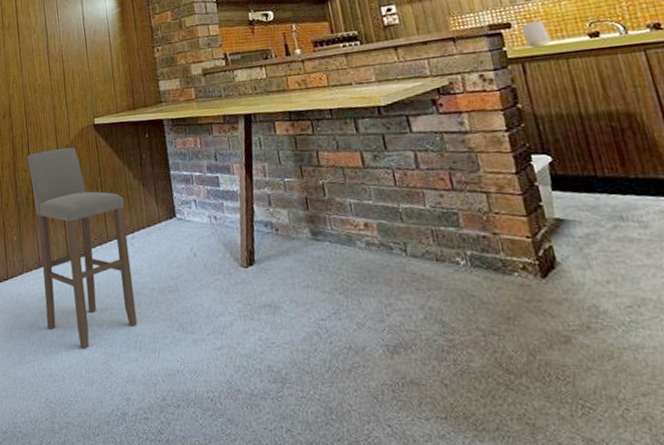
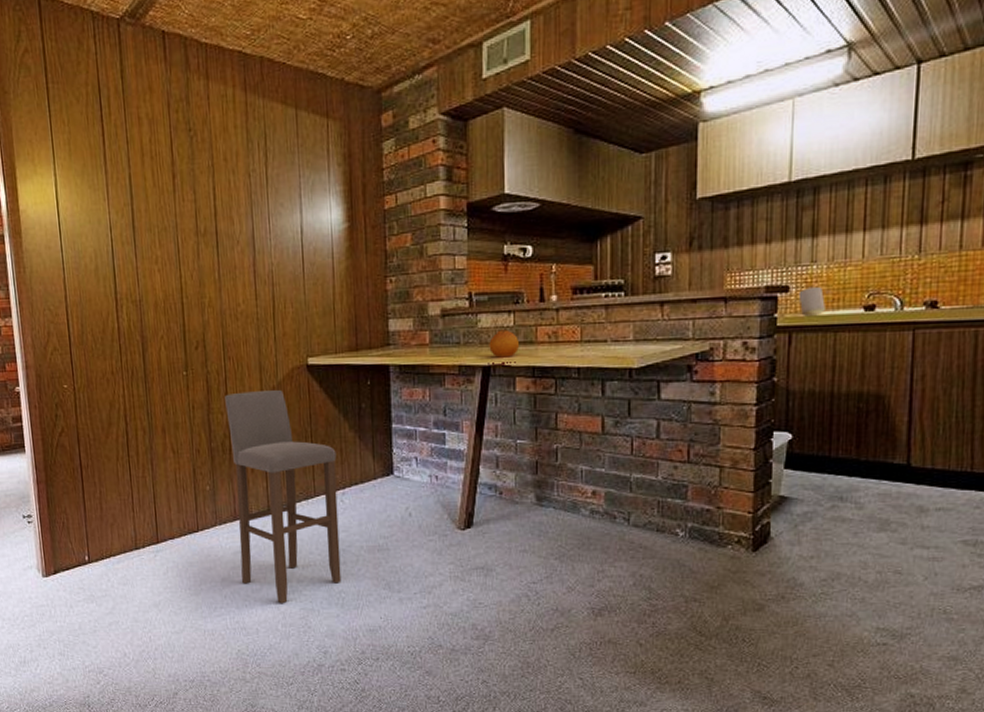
fruit: none [247,81,274,106] -> present [489,329,519,358]

